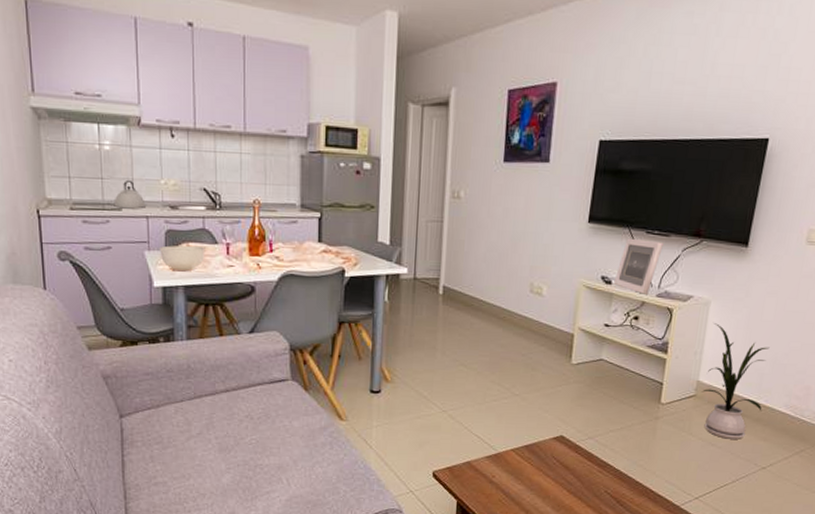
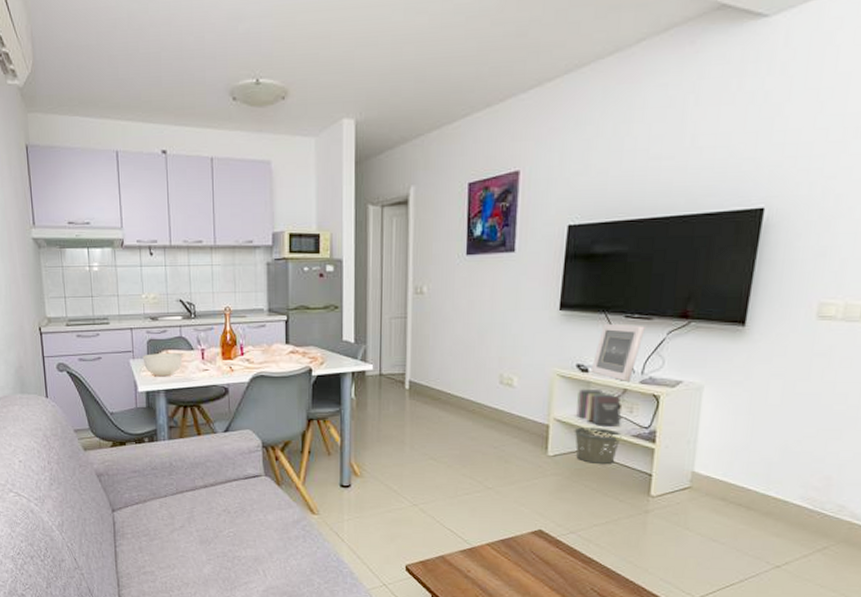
kettle: present [113,179,146,209] -> none [102,296,130,322]
basket: none [596,337,639,373] -> present [574,427,622,465]
books: none [598,299,640,337] -> present [575,388,622,426]
house plant: present [701,323,770,440] -> none [697,409,778,535]

